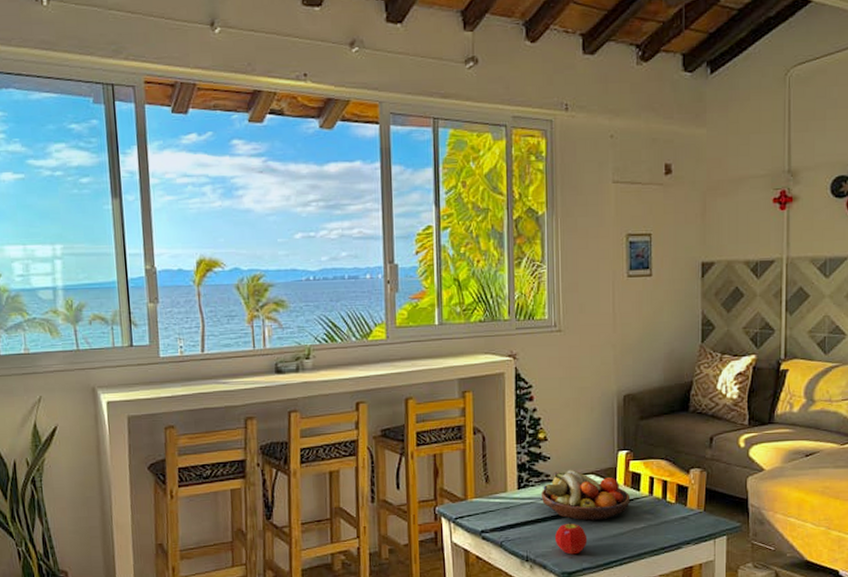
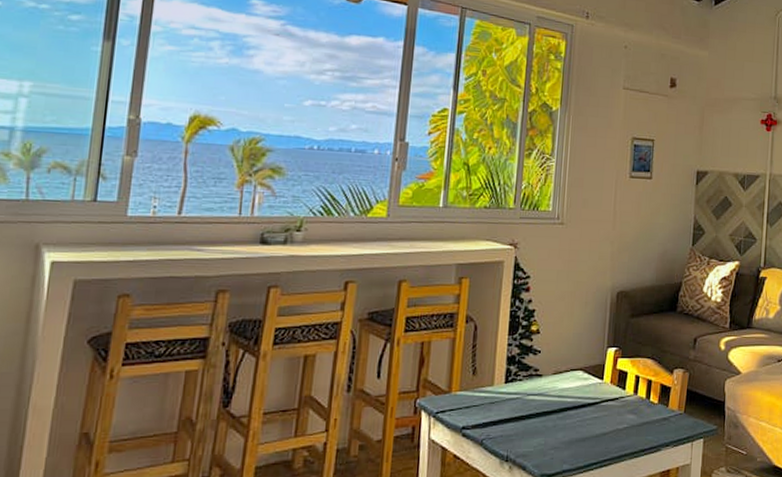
fruit bowl: present [542,470,631,521] -> none [528,365,616,419]
fruit: present [555,523,588,555] -> none [538,421,570,455]

